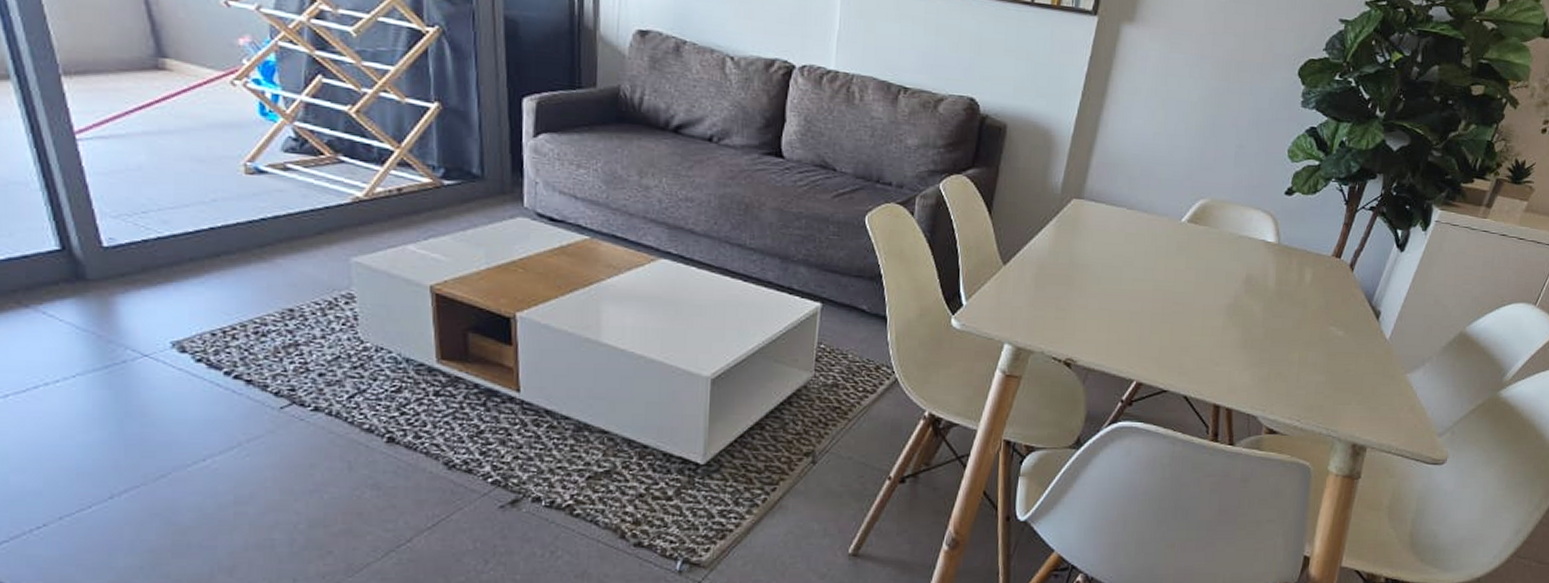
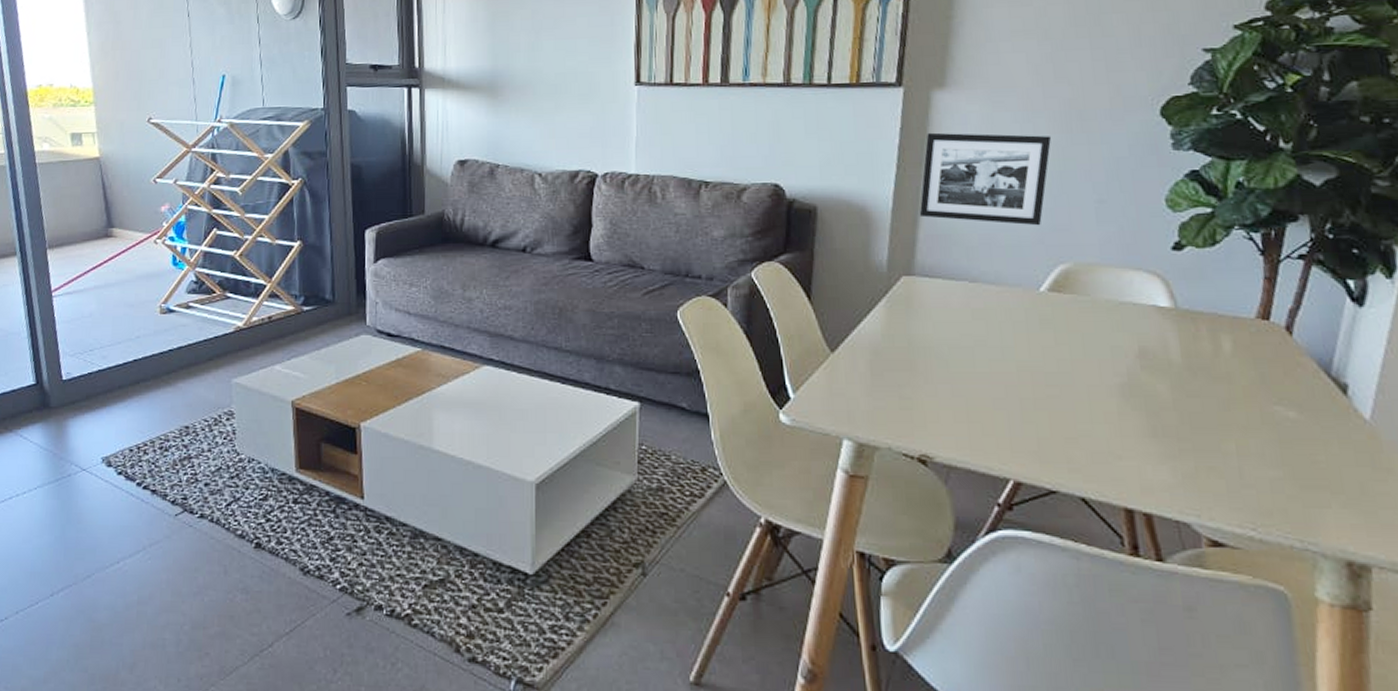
picture frame: none [1095,64,1213,163] -> present [919,132,1052,226]

